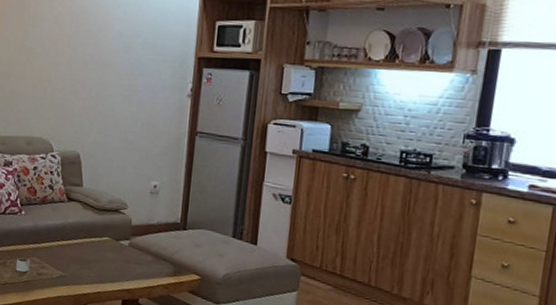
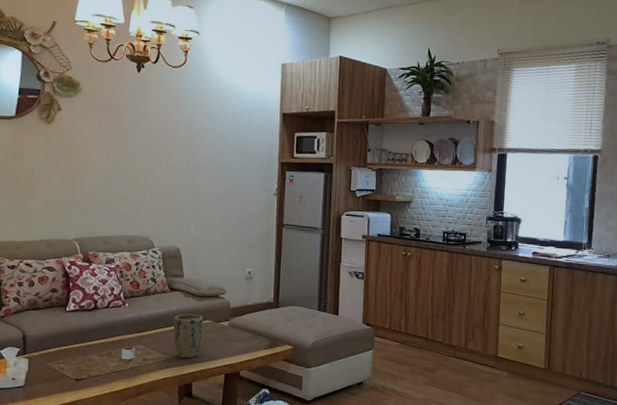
plant pot: none [69,227,101,278] -> present [173,314,203,359]

